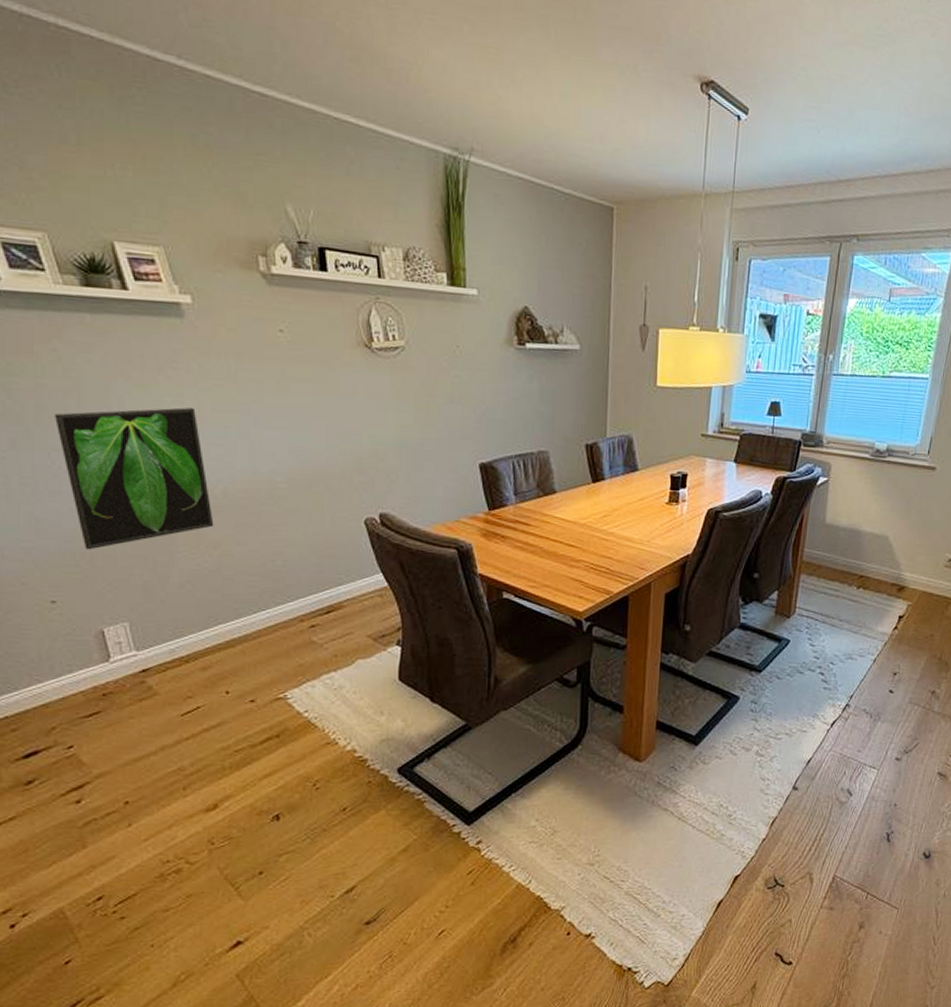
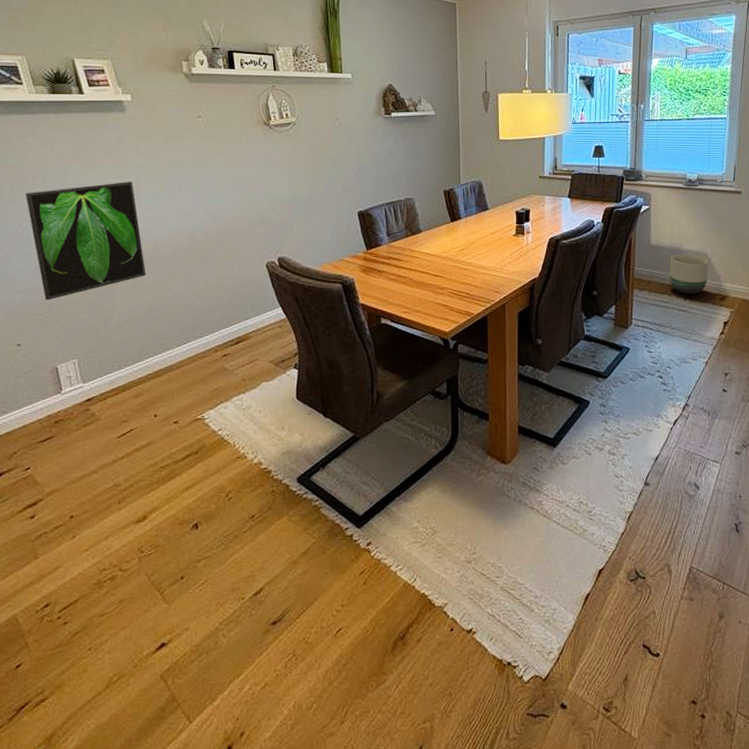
planter: none [842,536,890,583] -> present [669,254,709,294]

